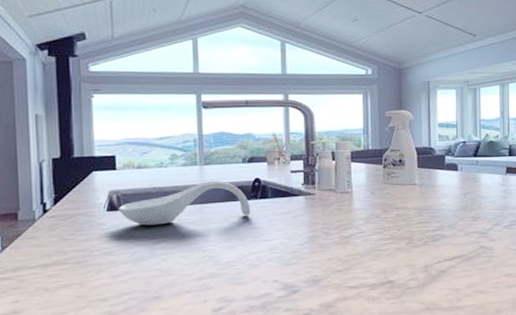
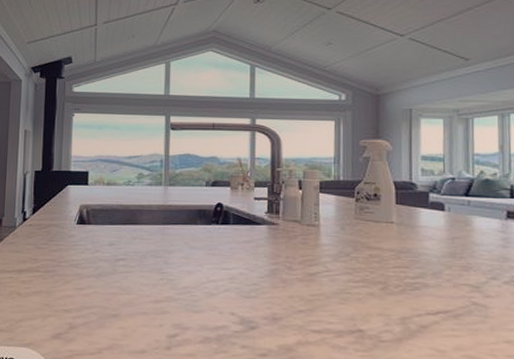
spoon rest: present [119,180,251,226] -> none [87,201,212,242]

